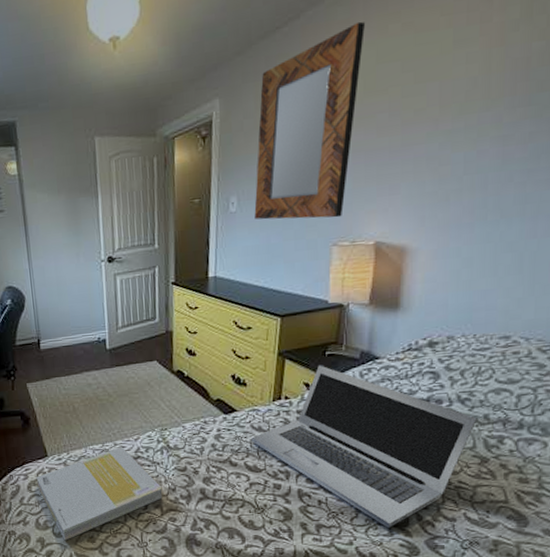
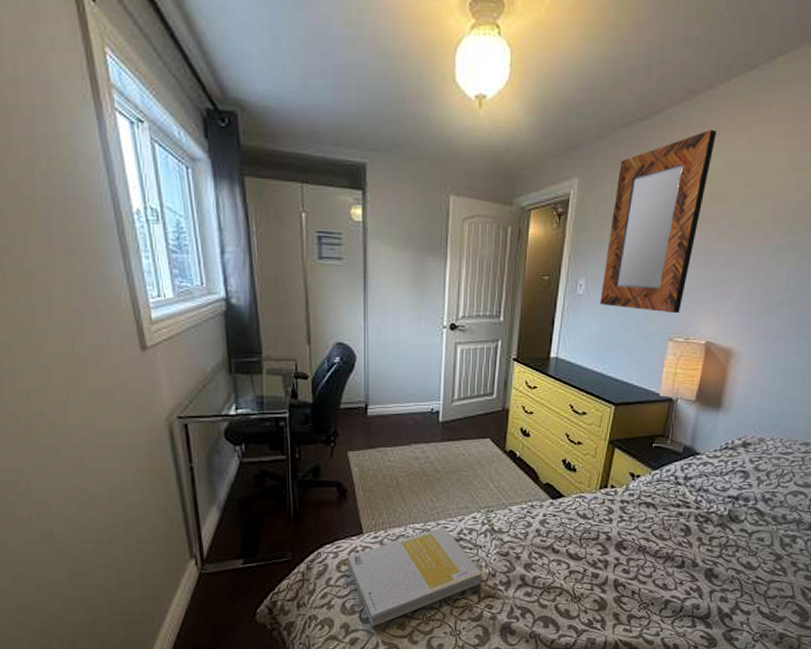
laptop: present [251,365,477,528] -> none [575,456,777,620]

